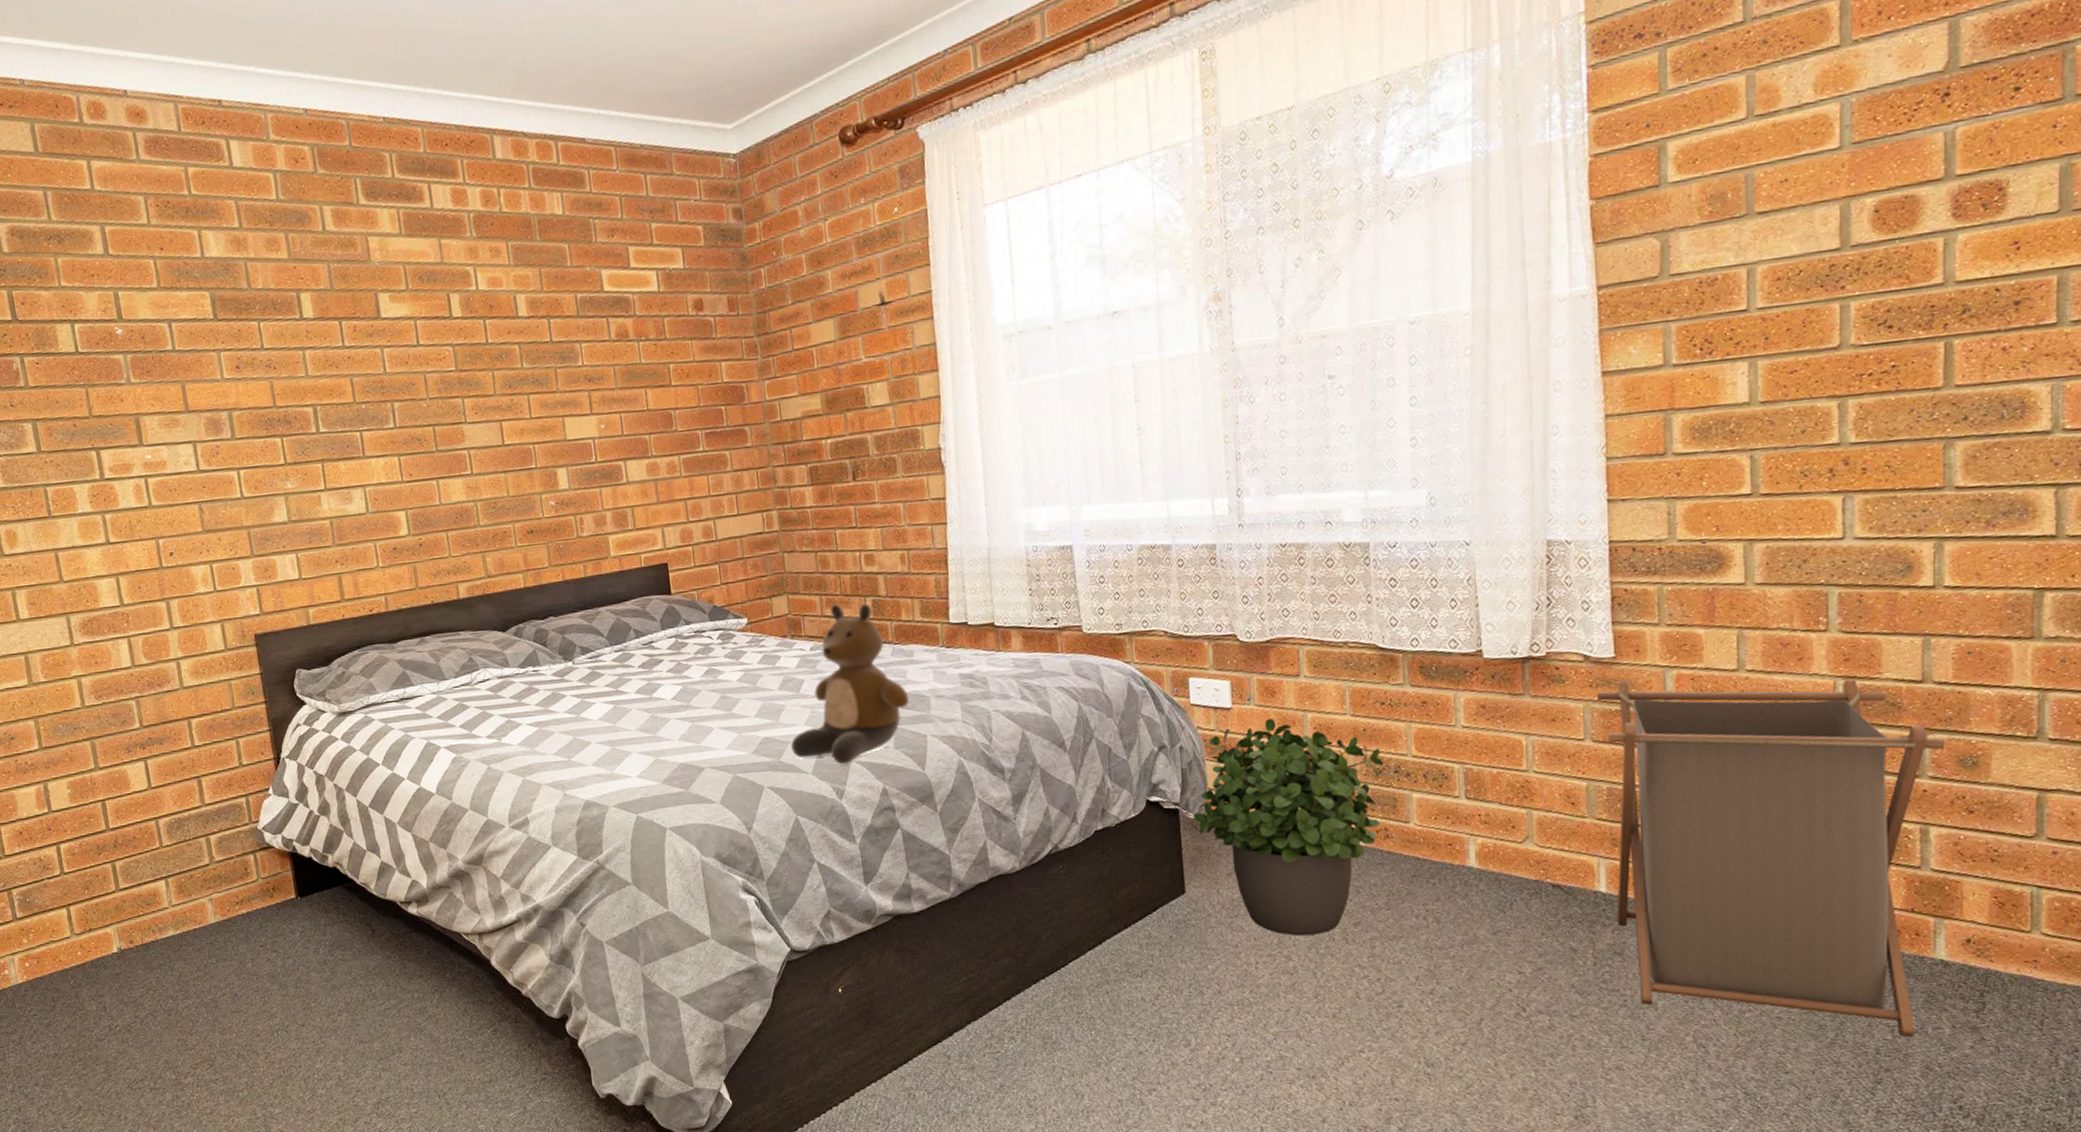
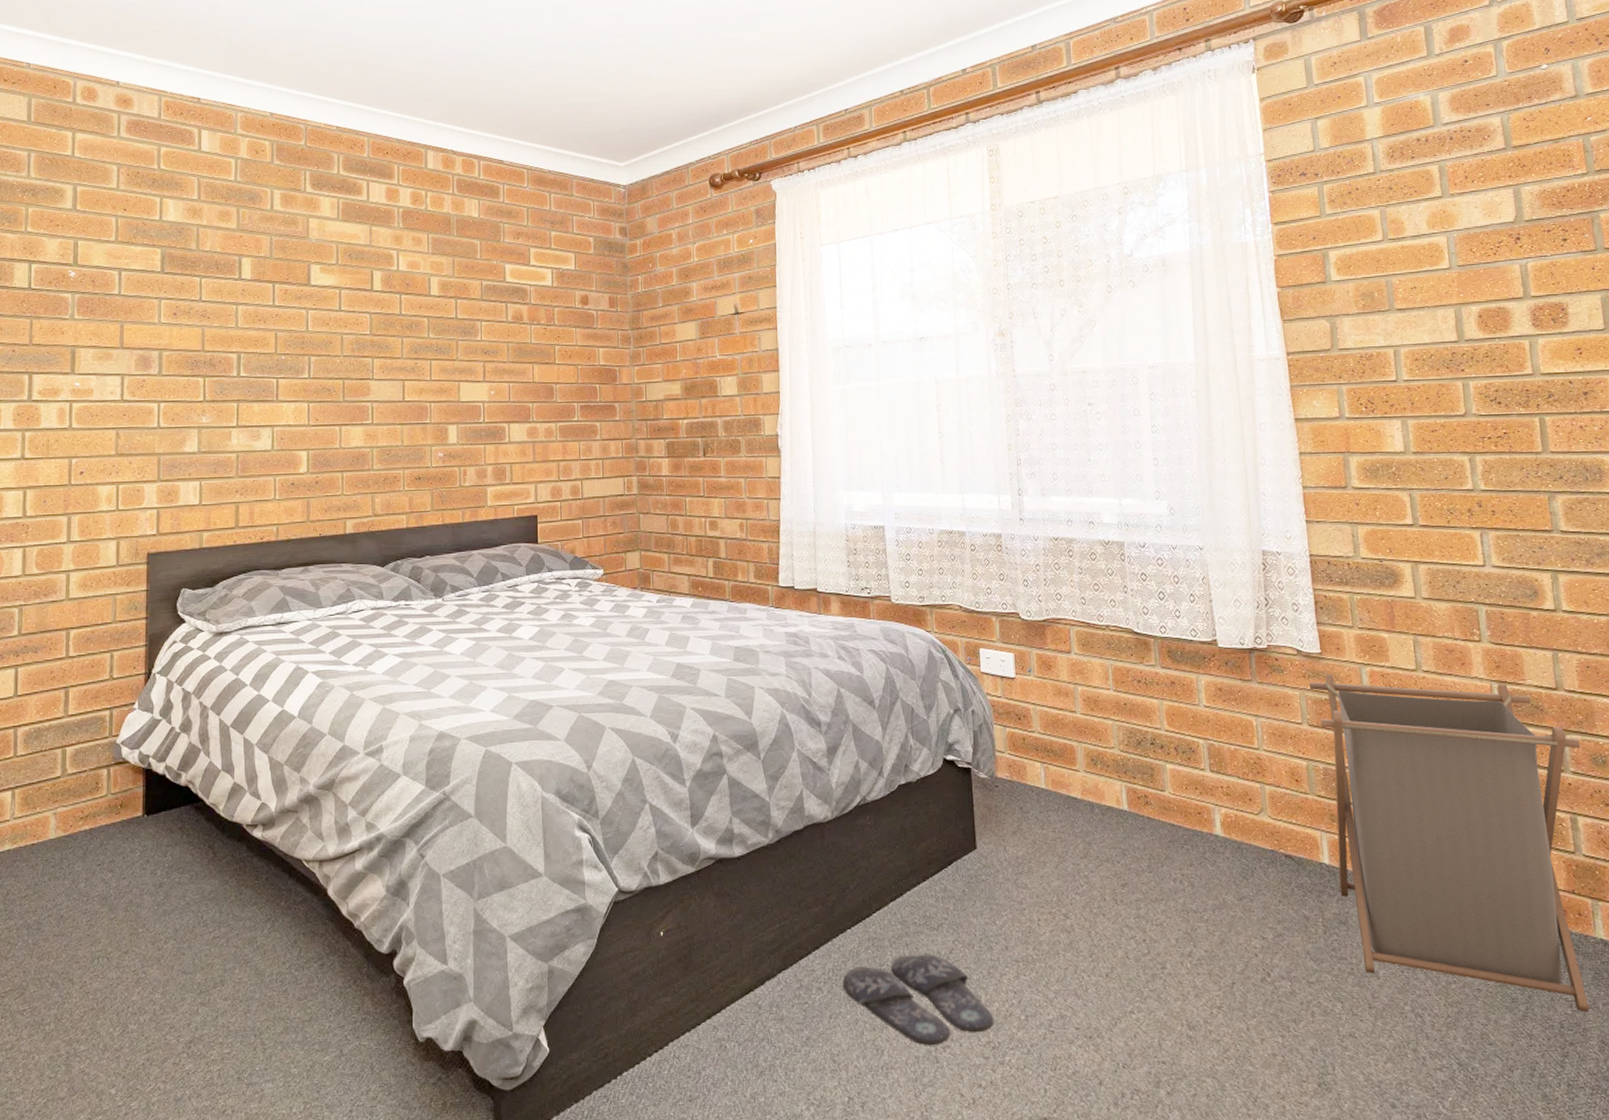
bear: present [791,603,910,765] -> none [633,561,741,710]
slippers: none [1038,1001,1205,1089] -> present [843,954,994,1045]
potted plant: present [1193,718,1383,936] -> none [983,689,1141,895]

